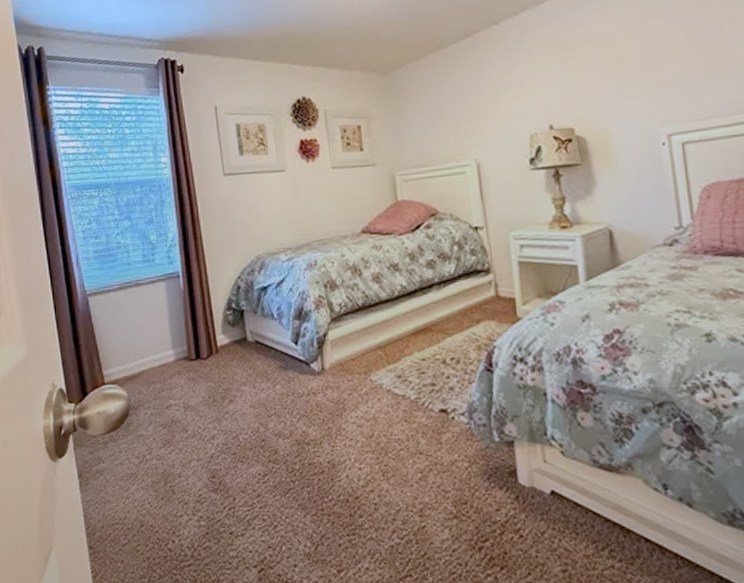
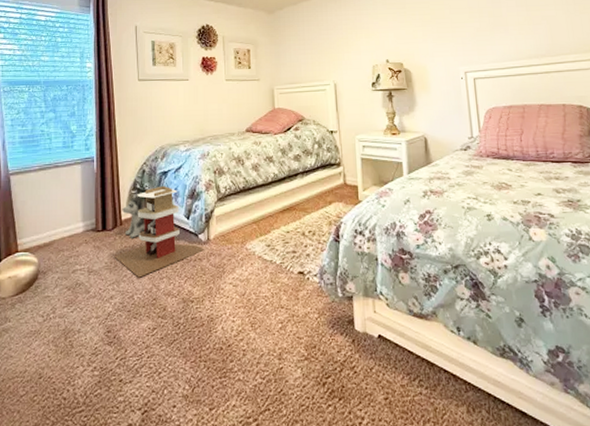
toy house: none [212,304,320,415] -> present [114,185,205,278]
plush toy: none [217,317,246,368] -> present [122,195,146,238]

